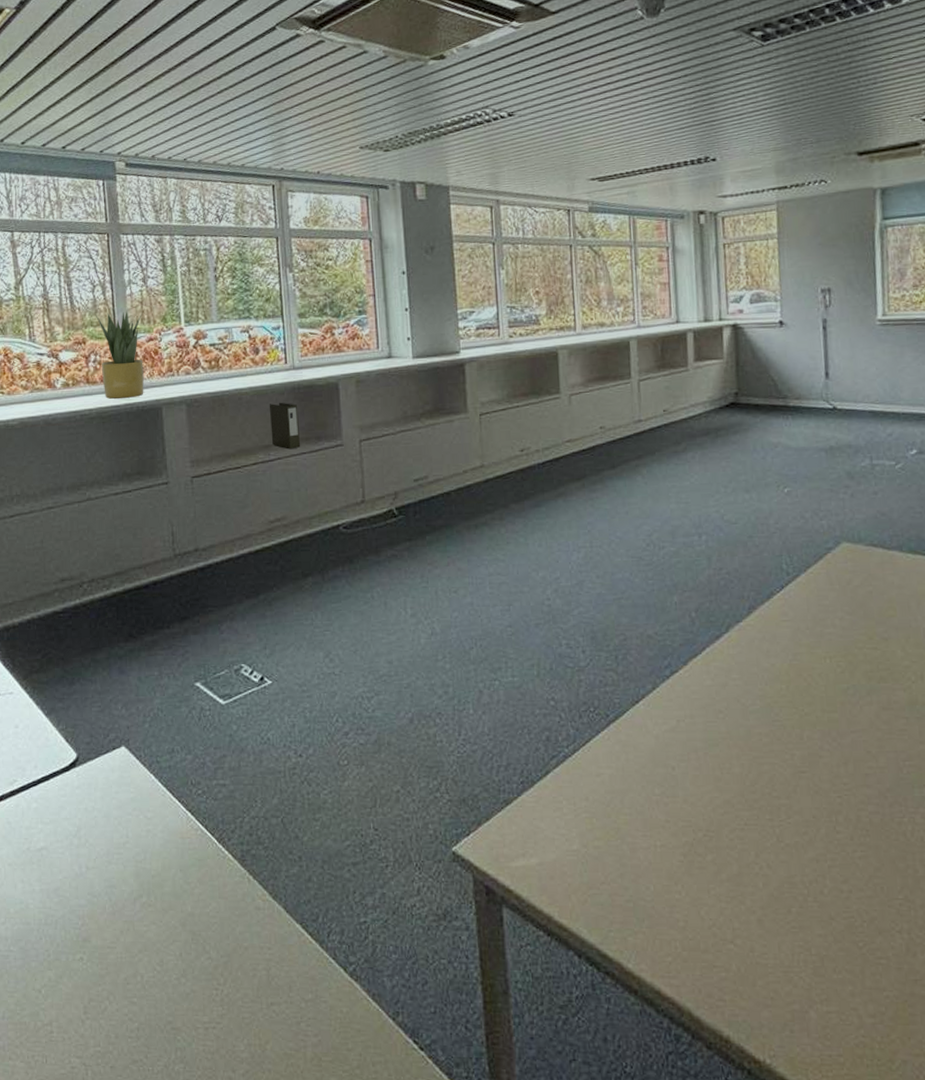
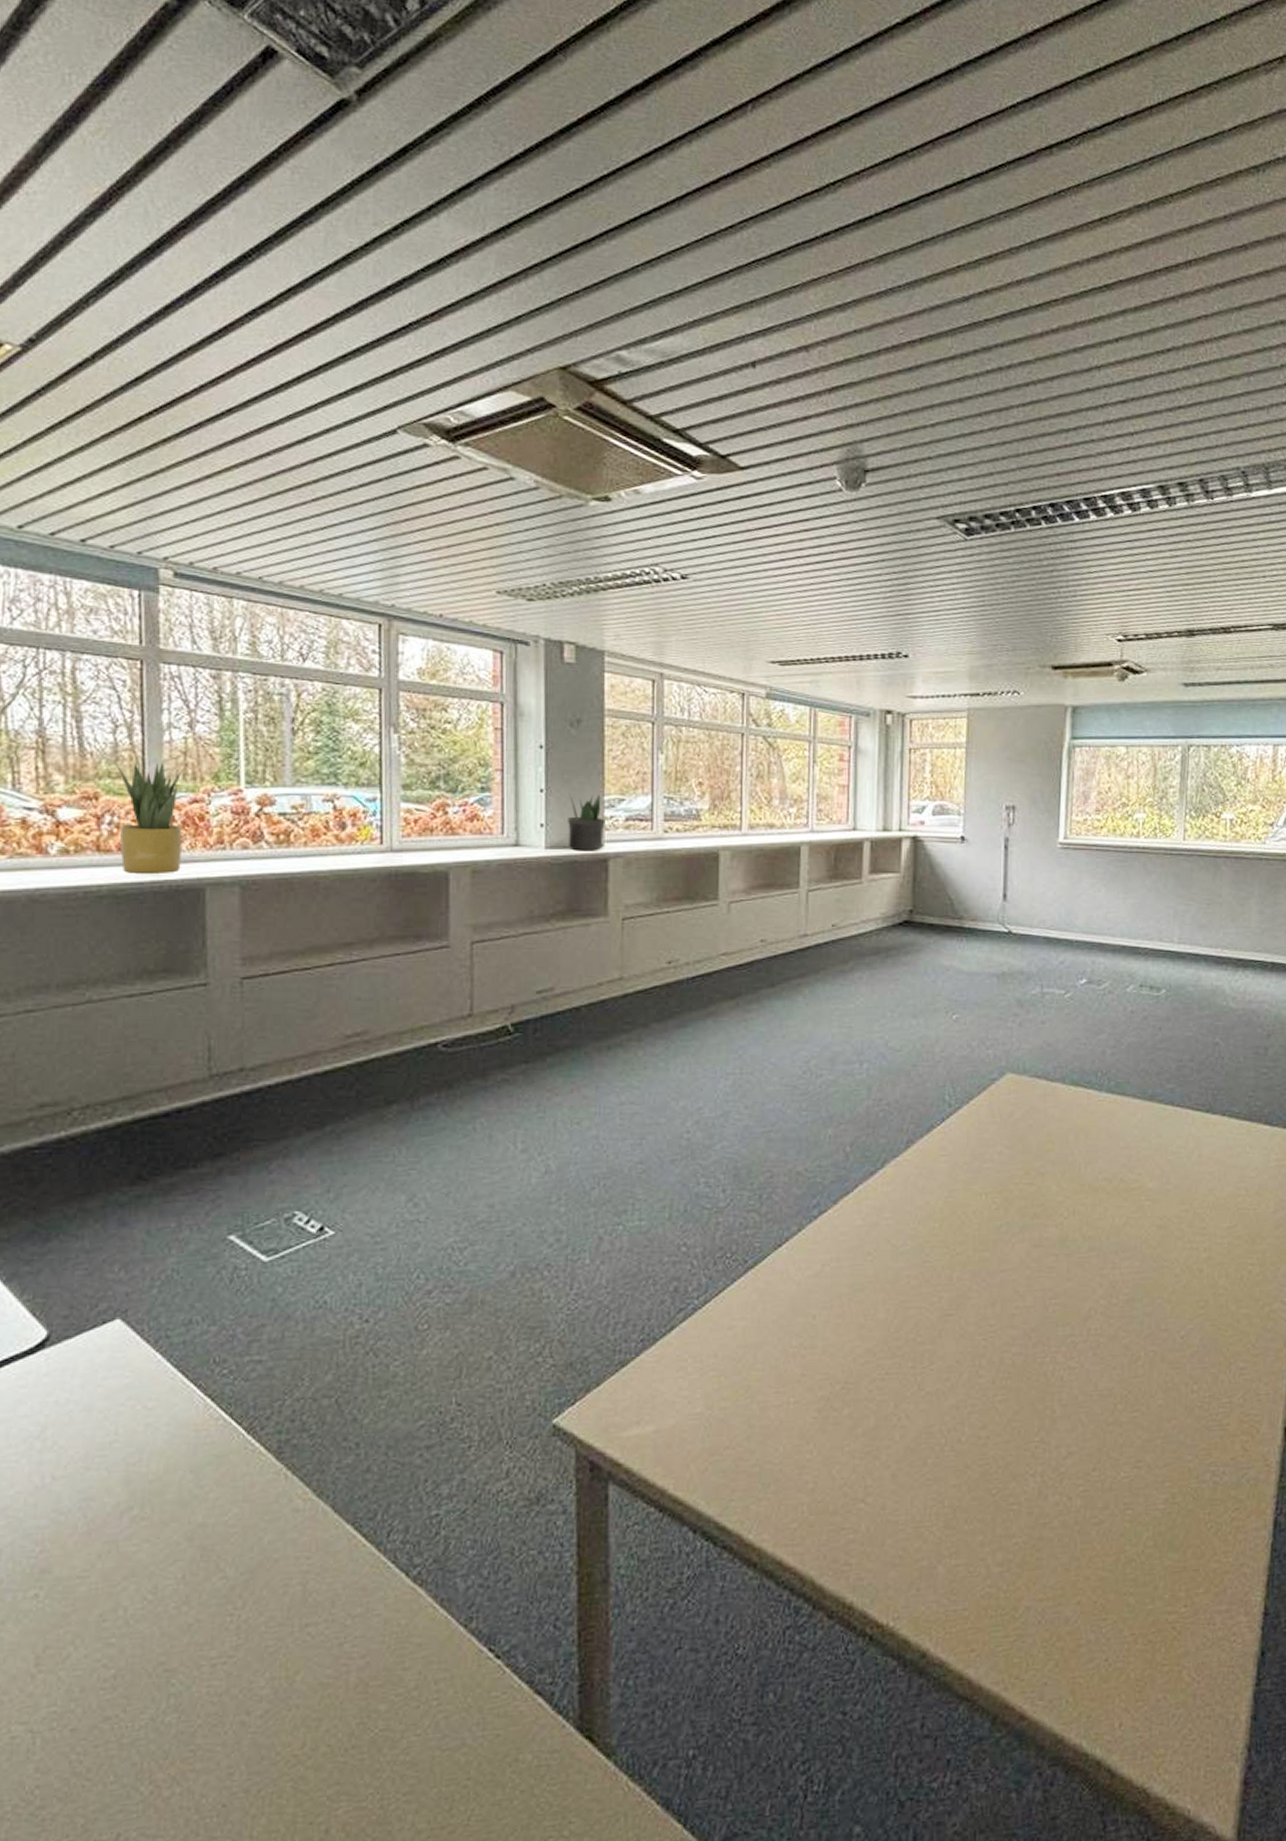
binder: present [269,402,300,450] -> none [354,890,394,949]
planter: none [428,309,460,359] -> present [568,793,605,851]

